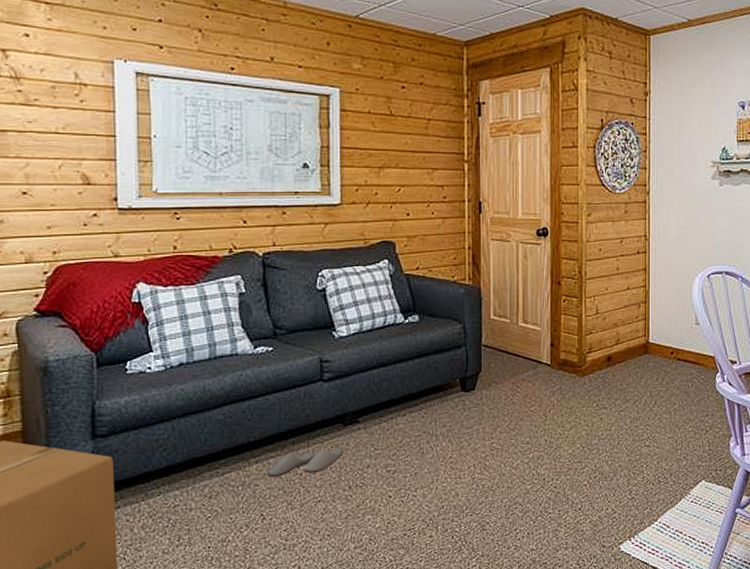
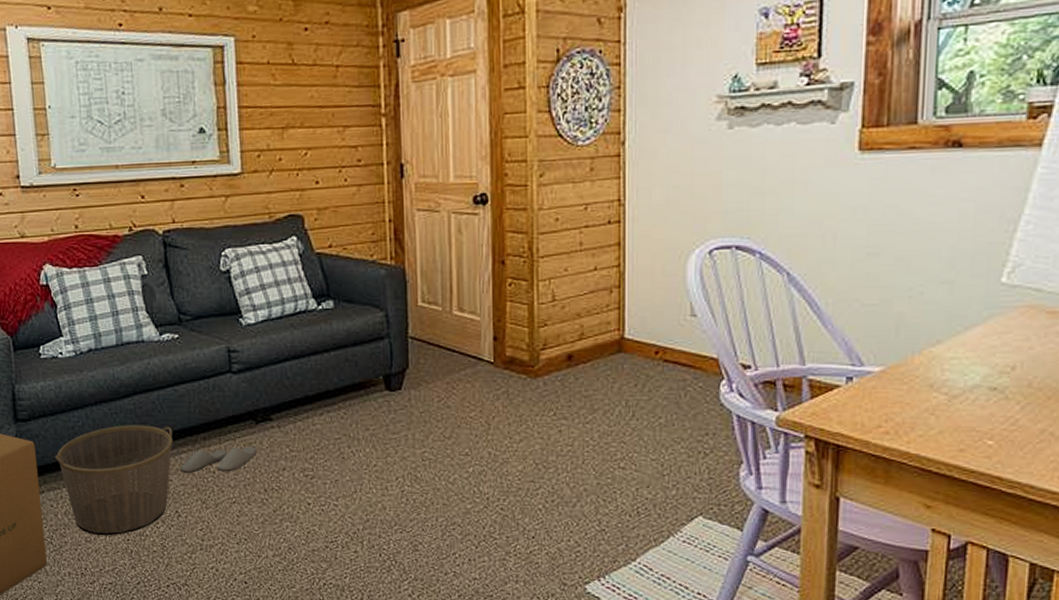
basket: none [135,433,262,547] -> present [55,425,173,536]

